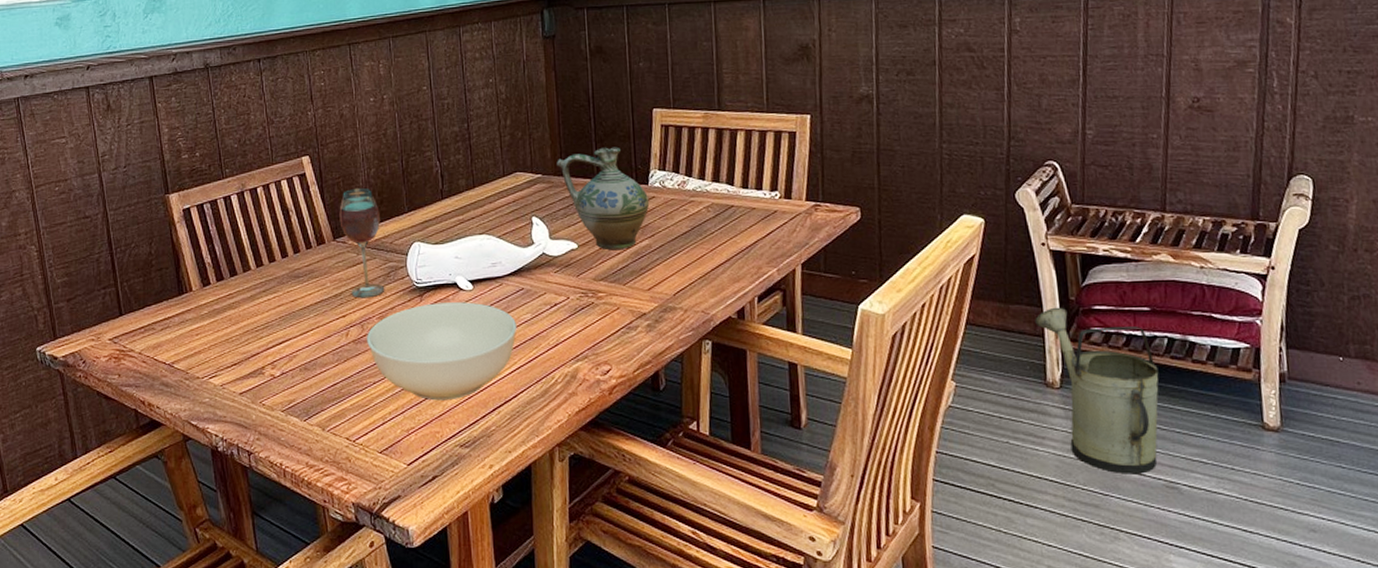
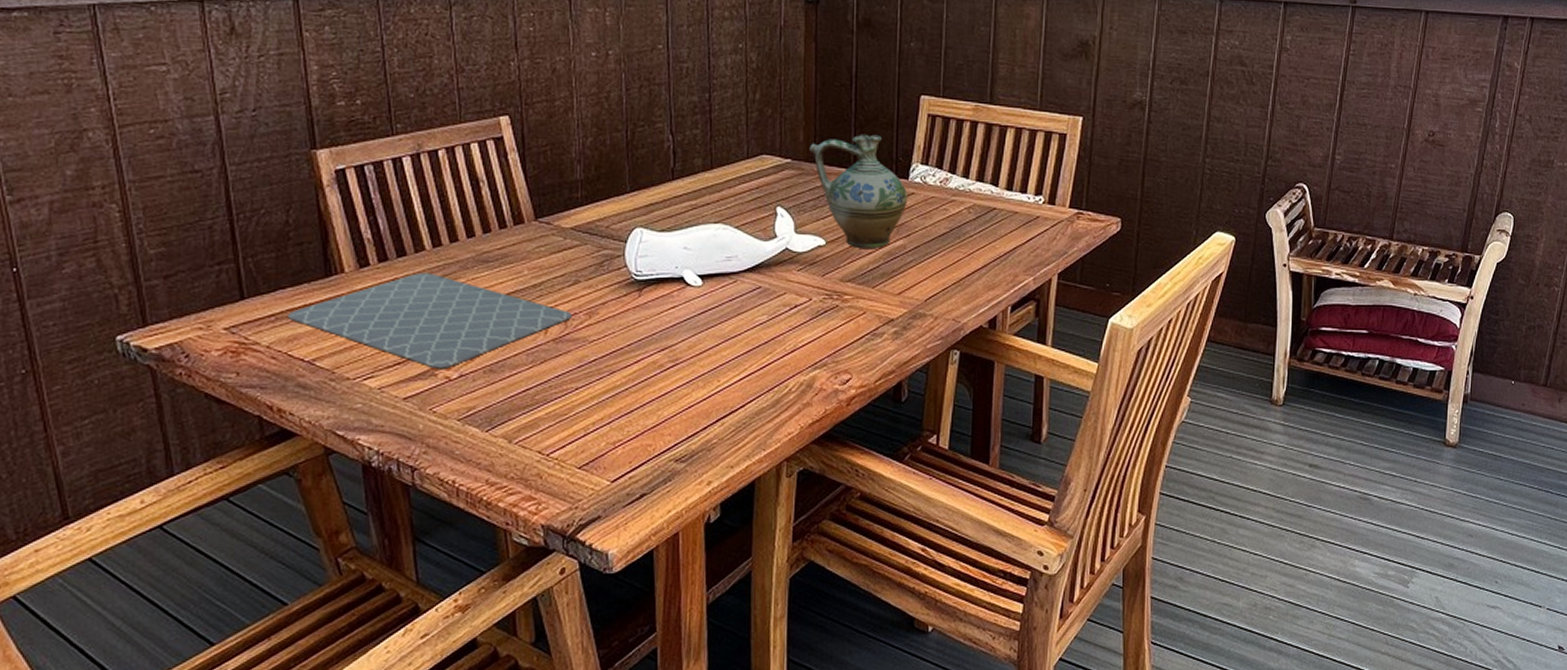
placemat: none [153,288,368,368] -> present [287,273,573,368]
wineglass: present [339,187,385,299] -> none [544,159,597,291]
bowl: present [366,302,518,401] -> none [569,299,751,410]
watering can: present [1035,307,1159,474] -> none [1269,327,1368,487]

